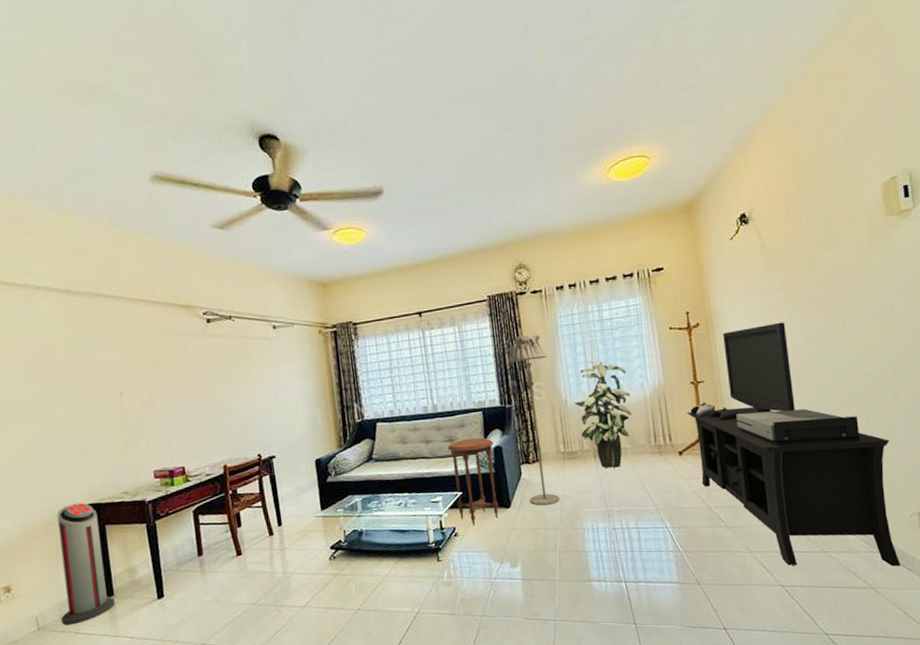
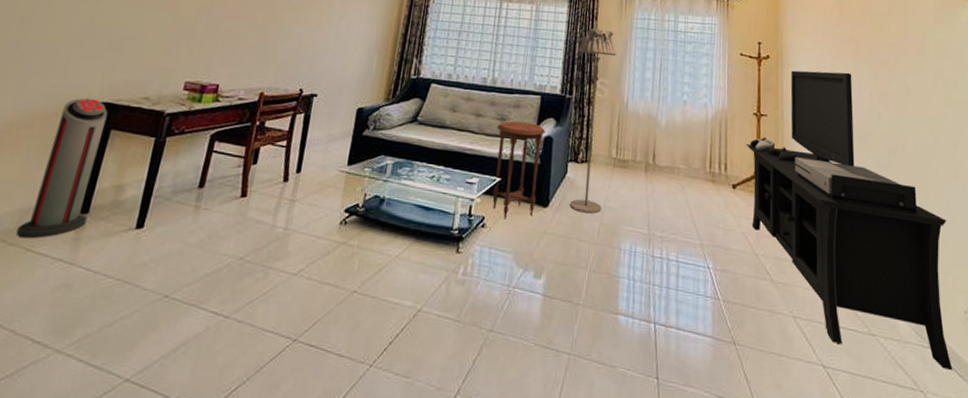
indoor plant: present [574,359,631,468] -> none [635,68,693,188]

